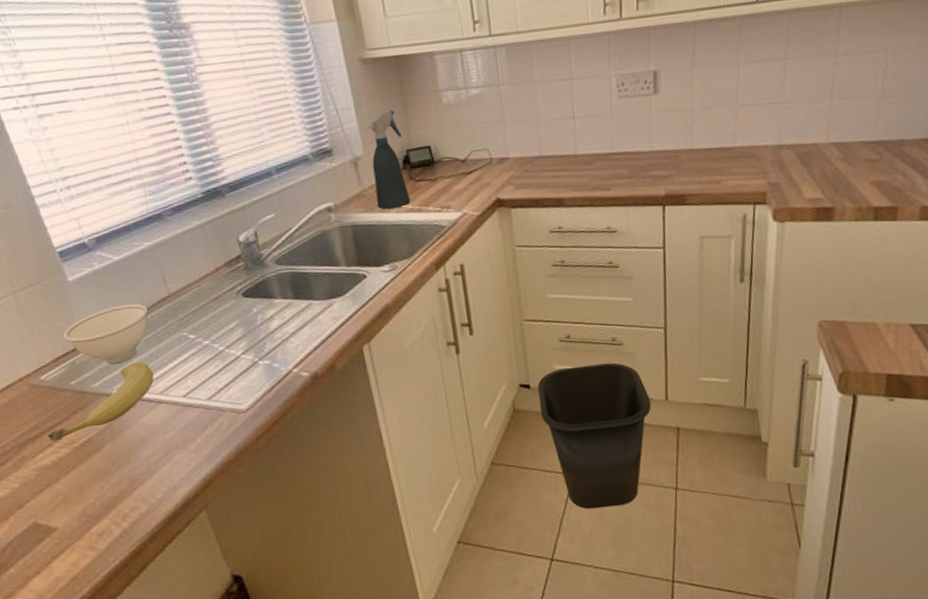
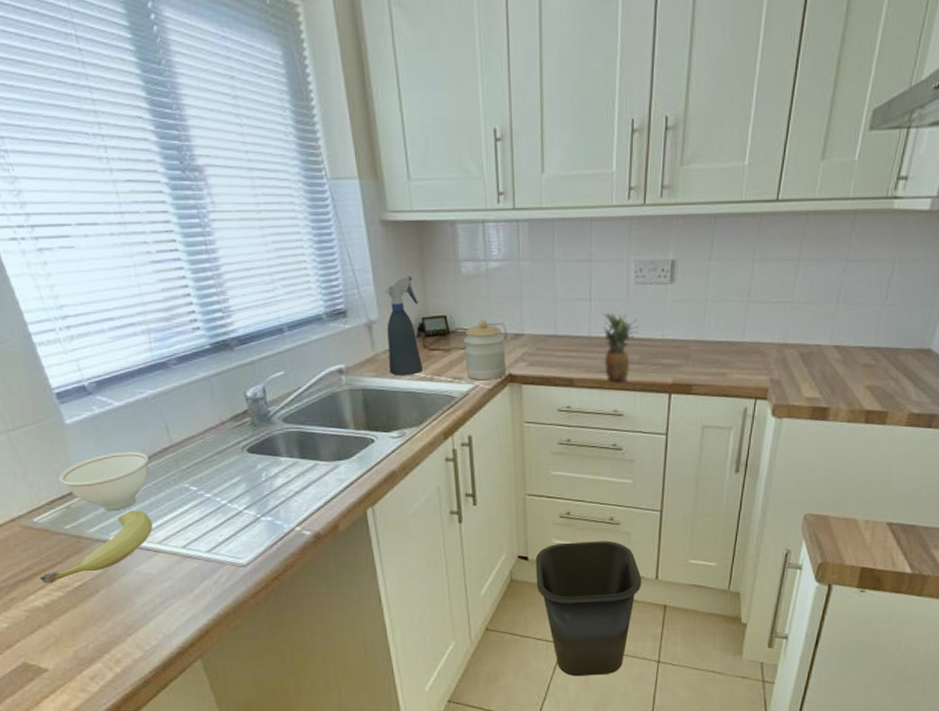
jar: none [448,146,495,208] -> present [463,320,507,381]
fruit: none [586,128,628,198] -> present [601,313,641,381]

